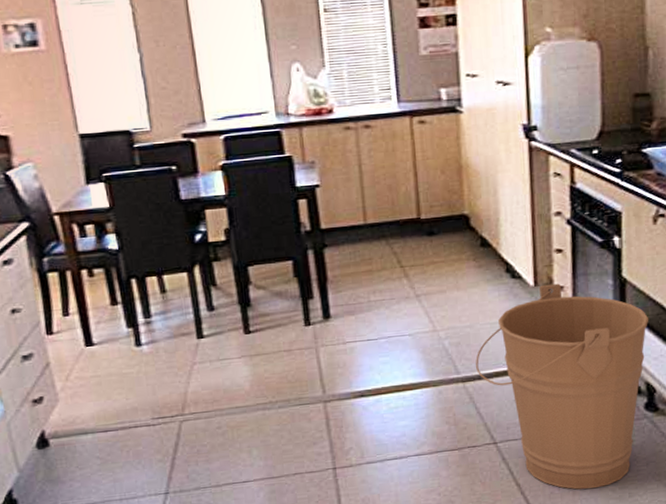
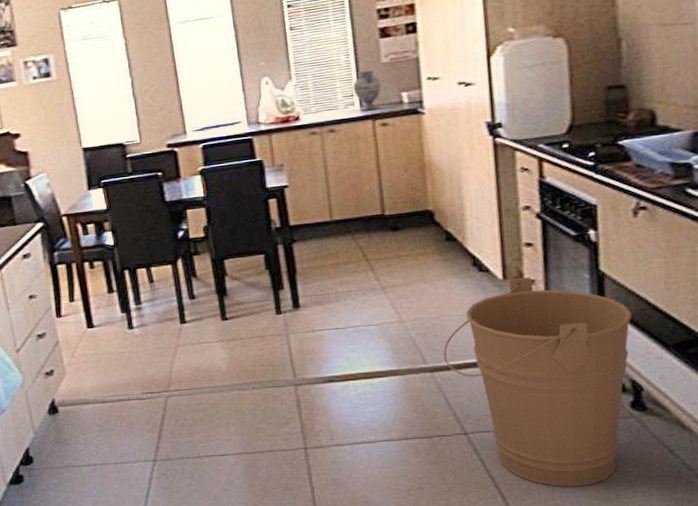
ceramic jug: none [390,62,420,107] -> present [353,70,382,112]

